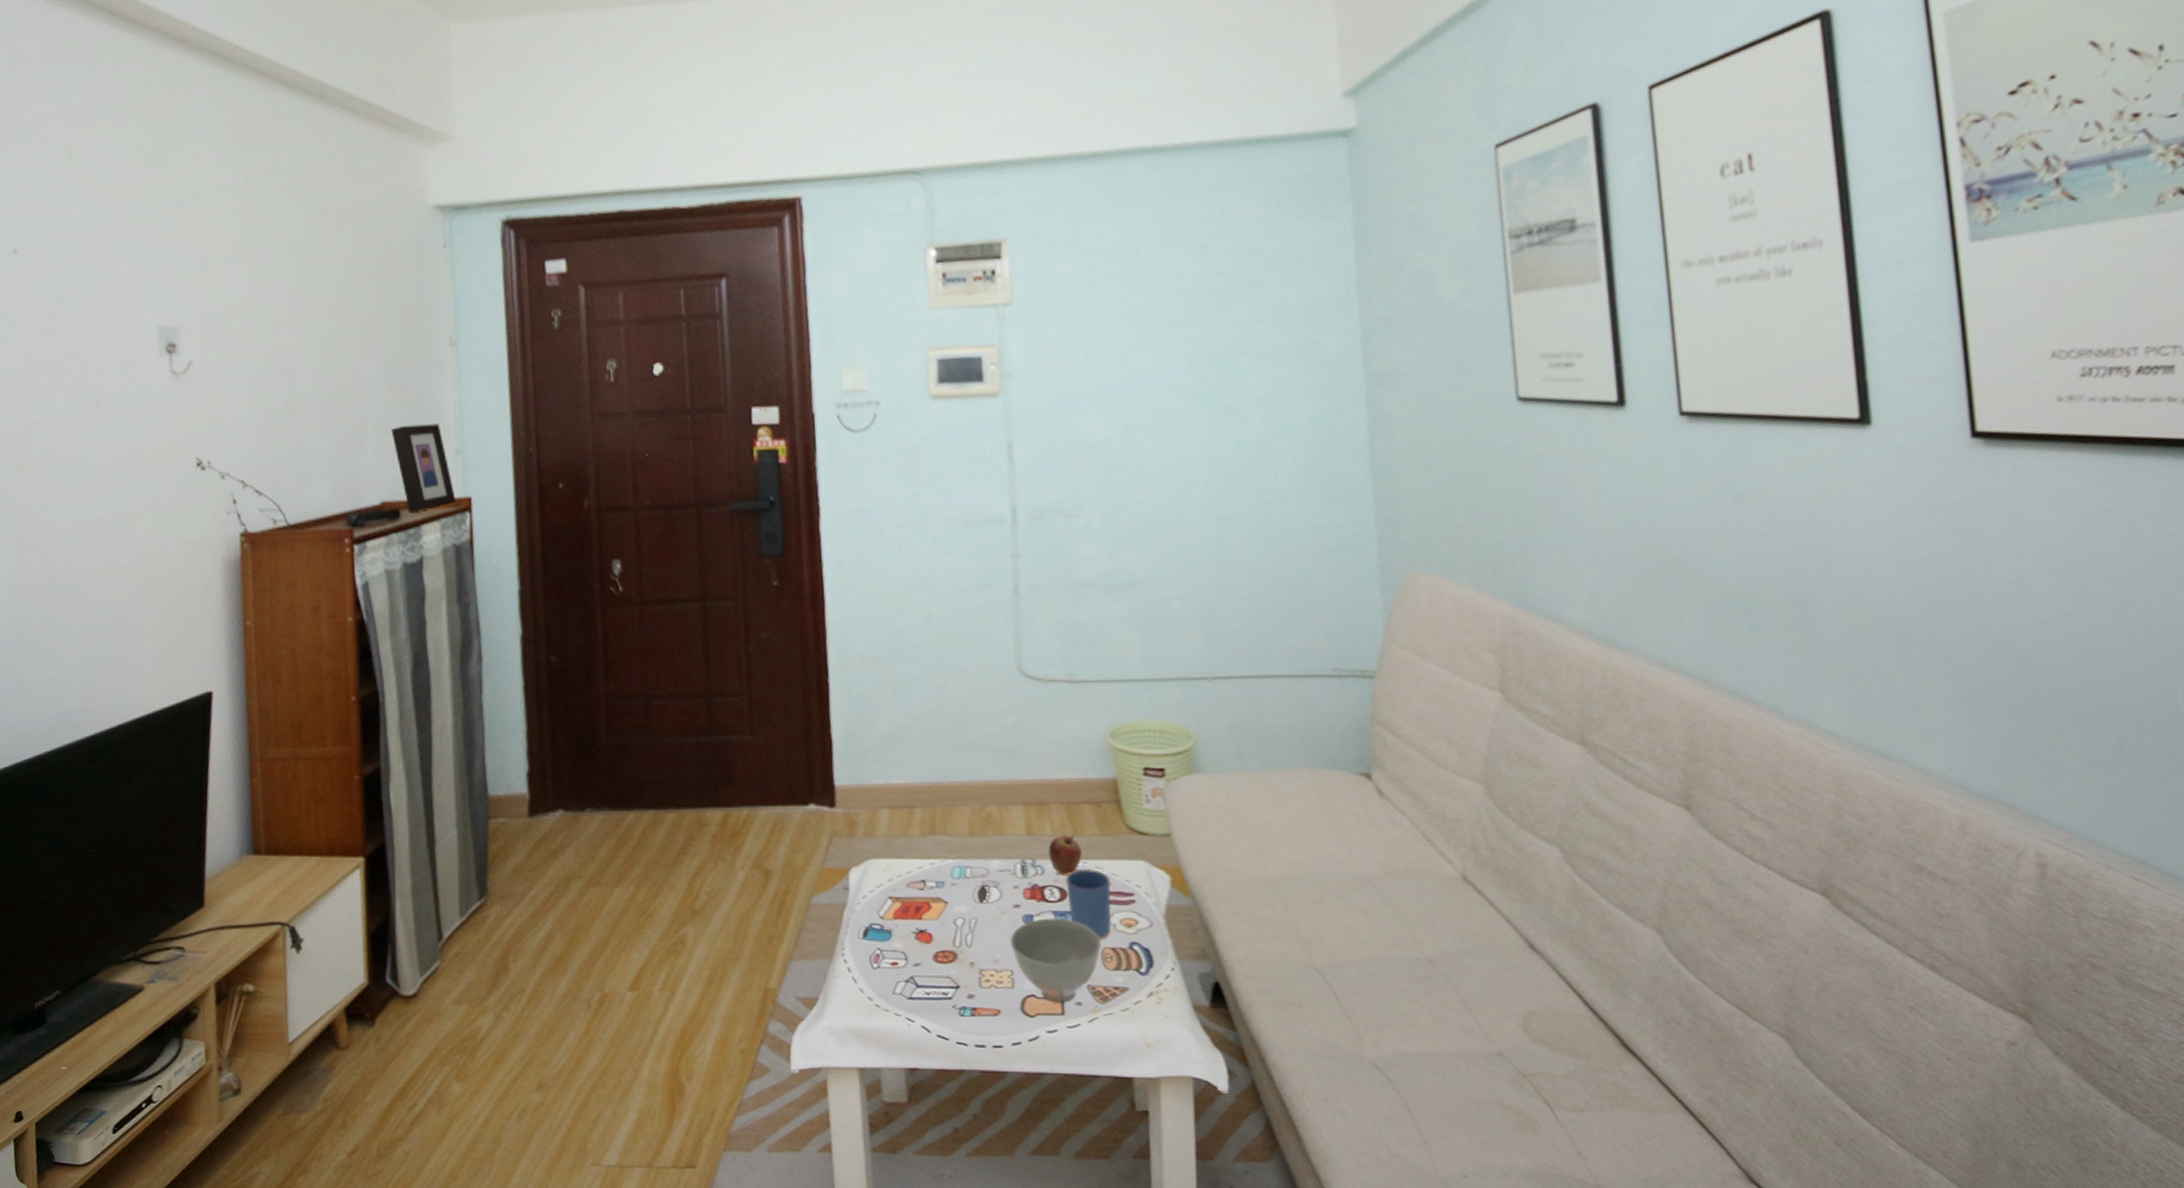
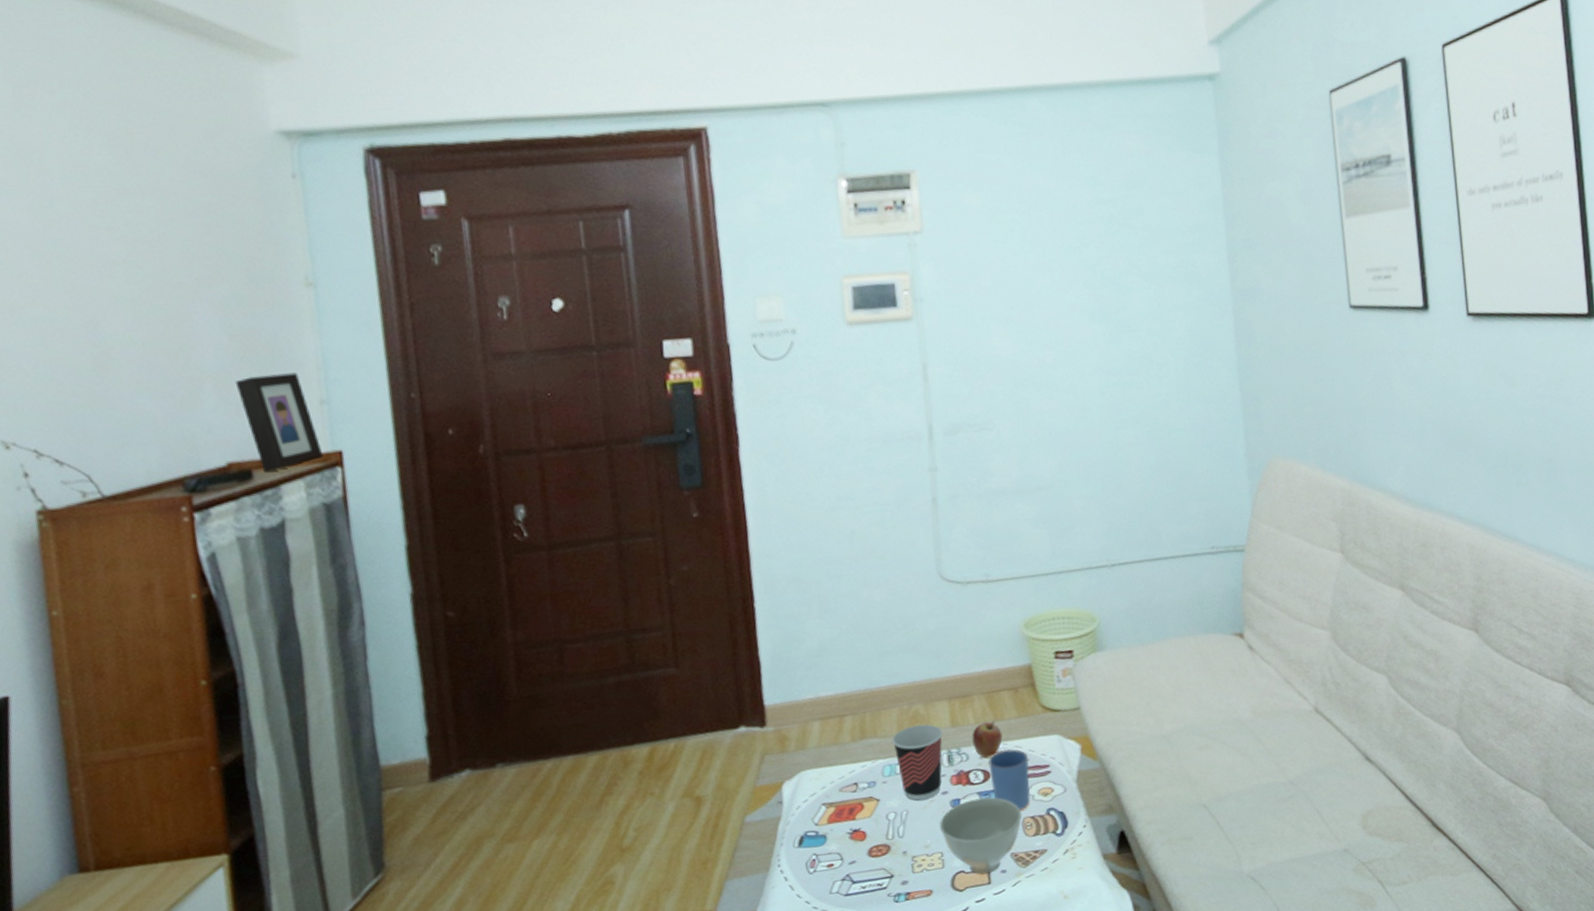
cup: none [962,828,1018,910] -> present [891,724,944,801]

